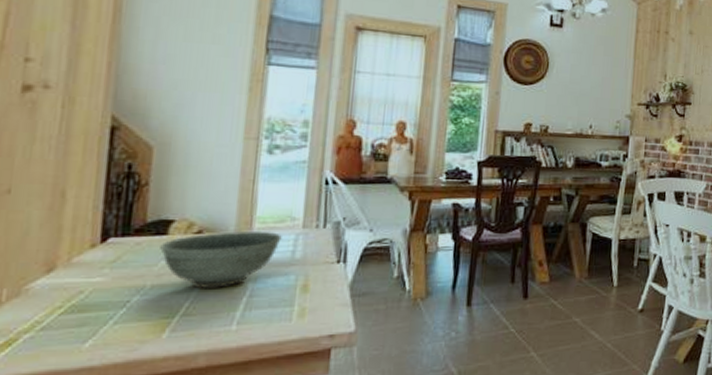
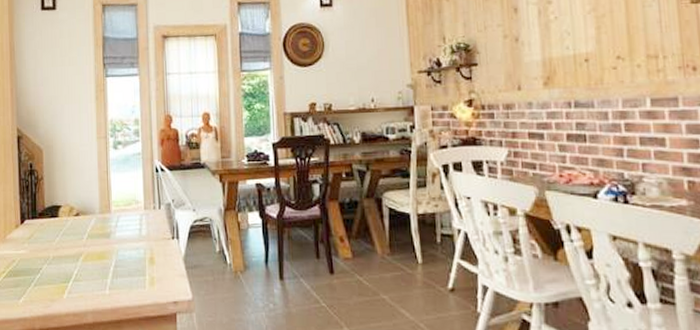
bowl: present [160,231,282,289] -> none [55,214,131,260]

